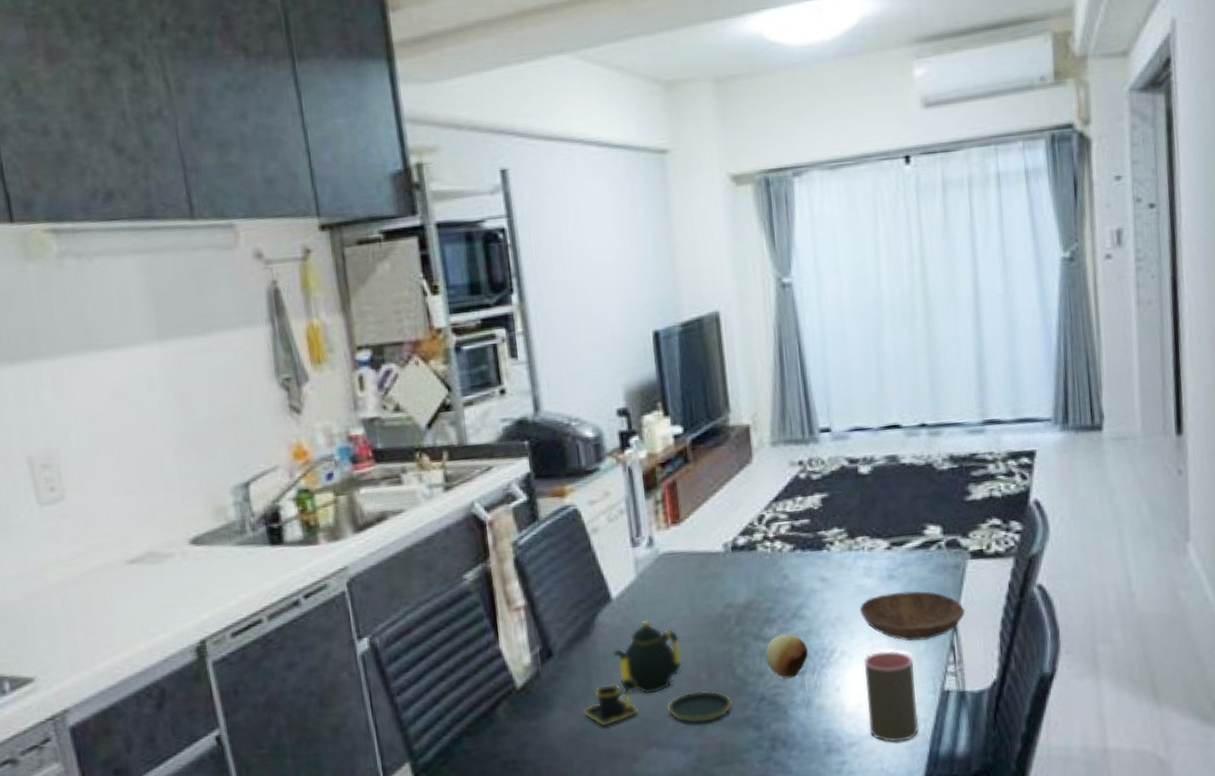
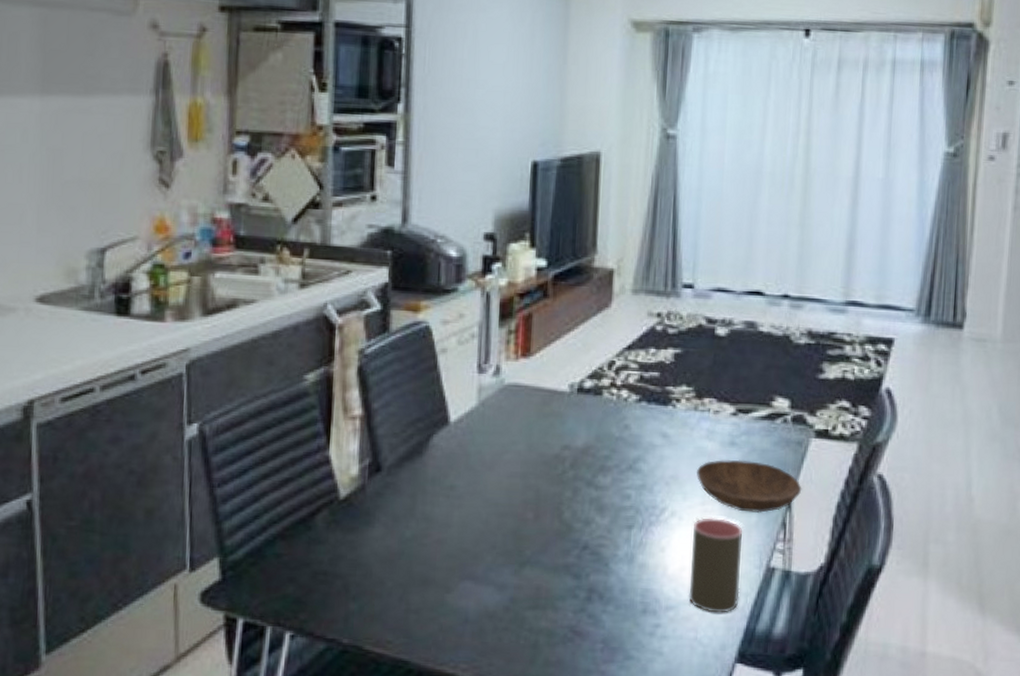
teapot: present [583,620,733,727] -> none [403,449,555,564]
fruit: present [765,633,809,679] -> none [594,484,639,531]

